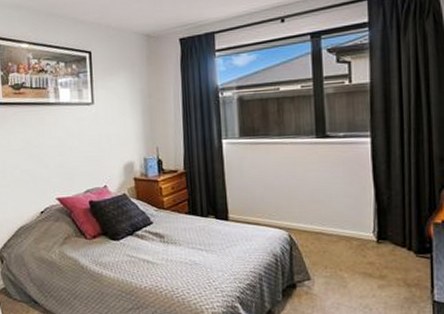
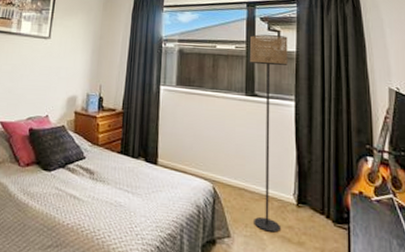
floor lamp: none [317,66,362,270] -> present [250,34,288,233]

